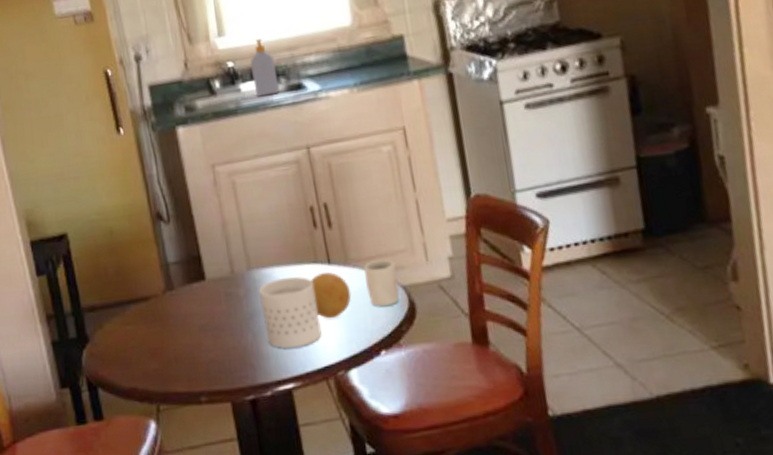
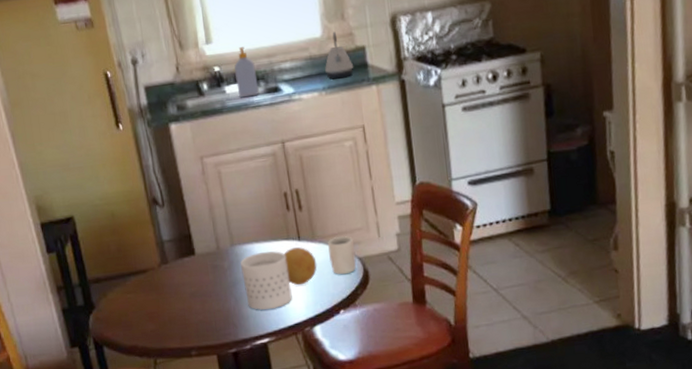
kettle: none [355,19,391,74] -> present [324,31,354,80]

